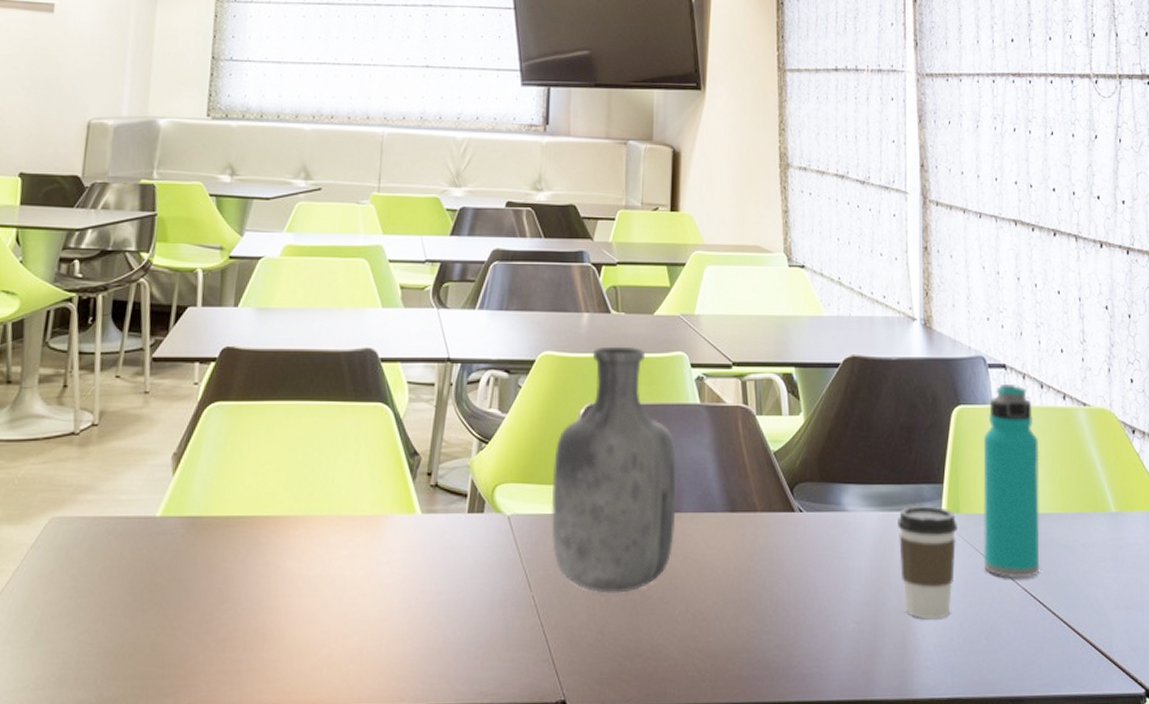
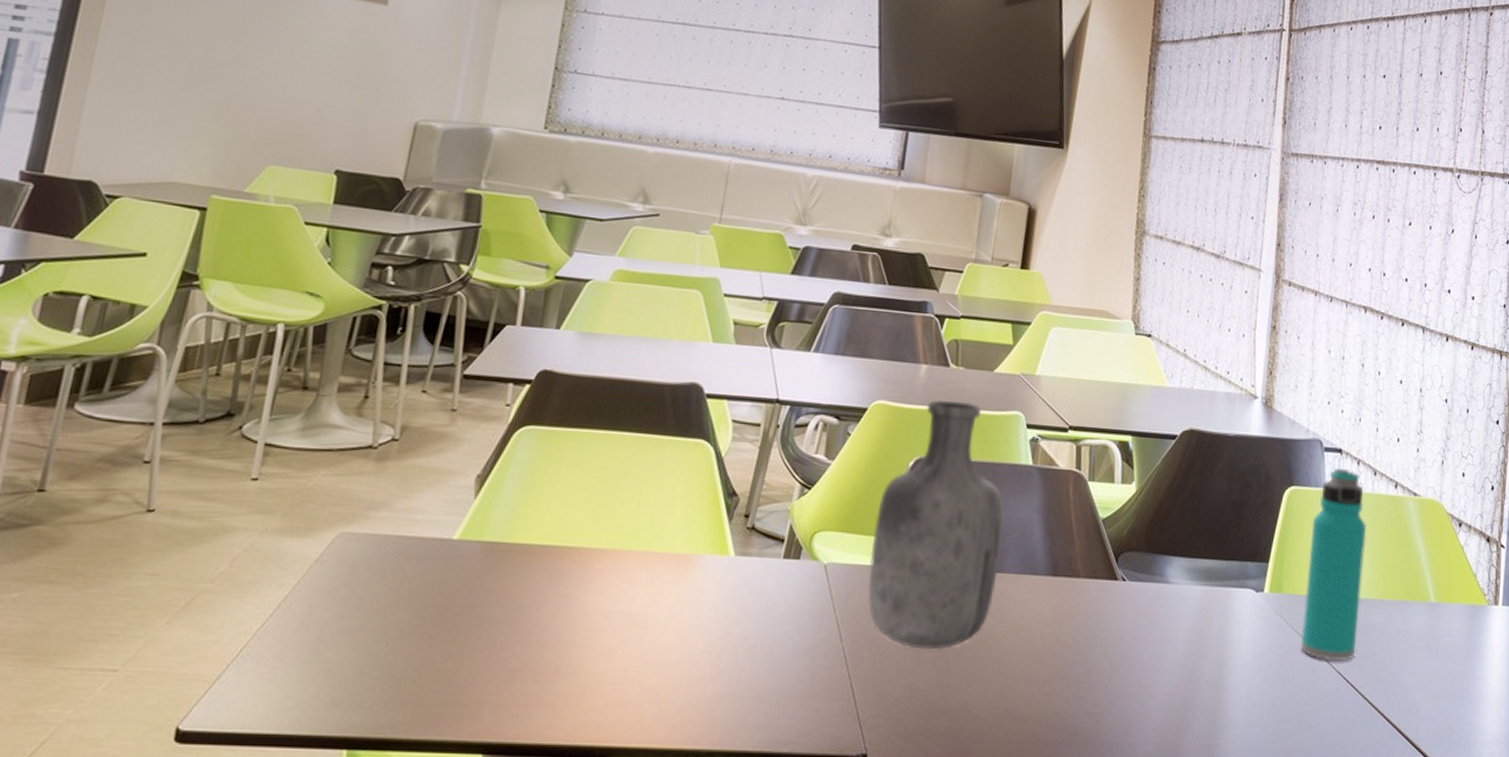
coffee cup: present [898,505,957,620] -> none [1218,581,1279,696]

